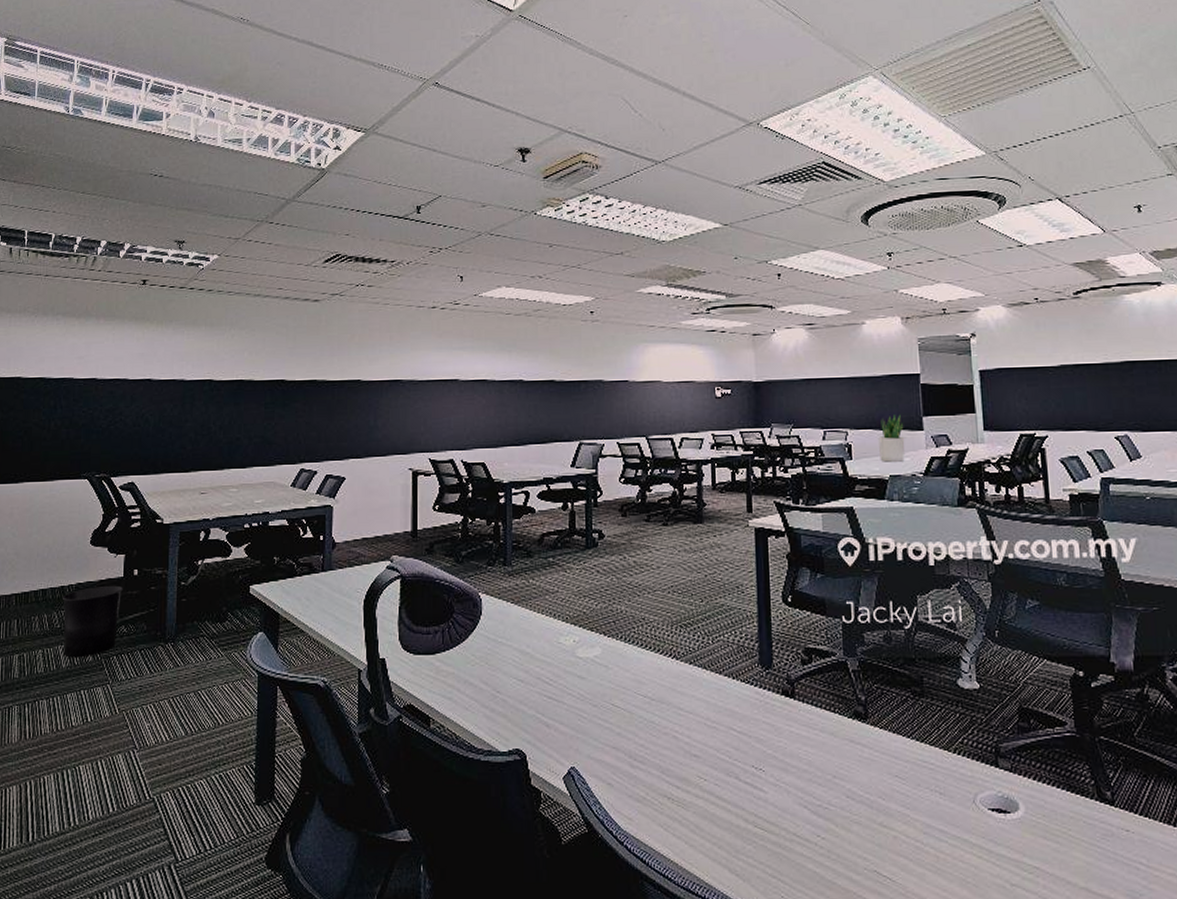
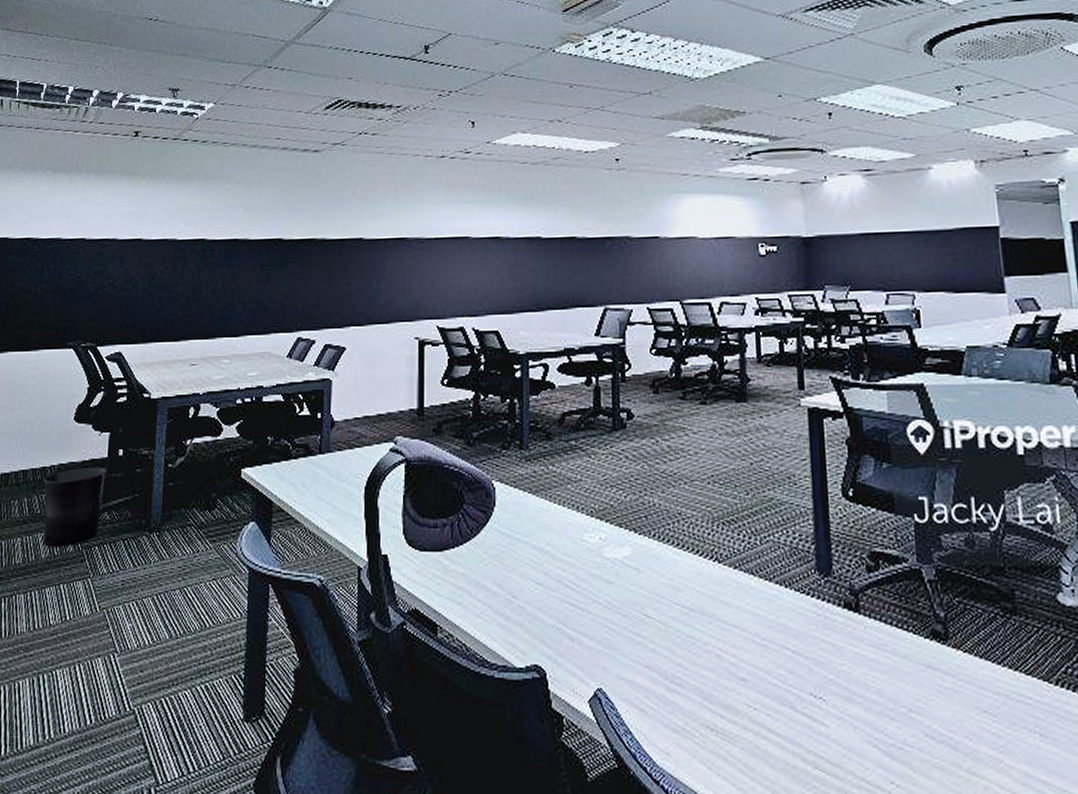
planter: present [879,414,905,462] -> none [952,274,984,331]

